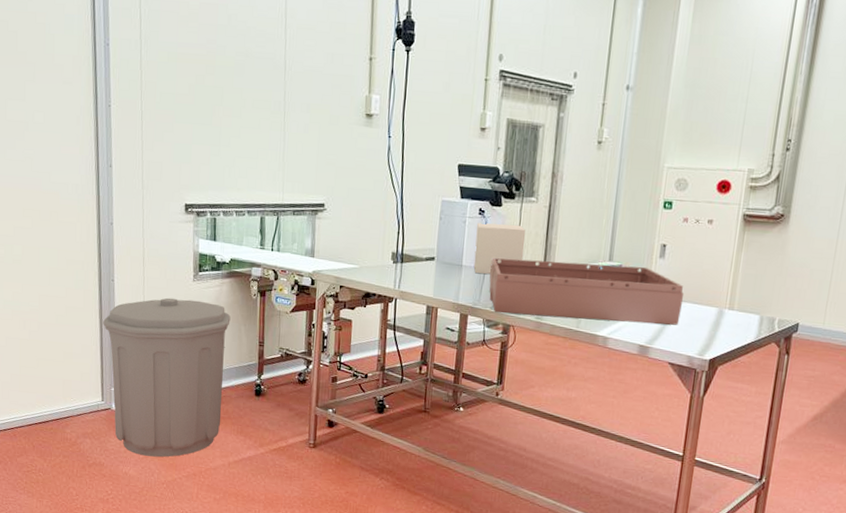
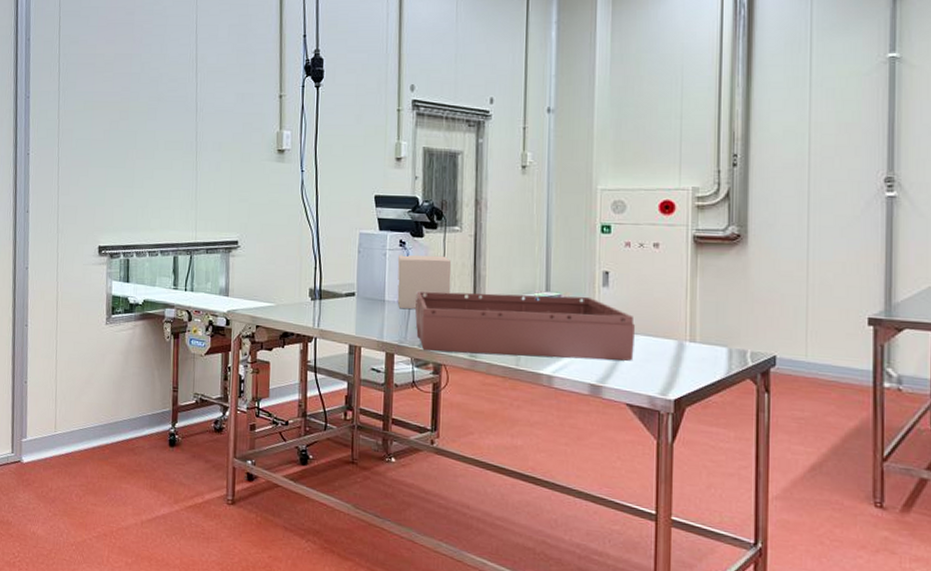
trash can: present [103,297,231,457] -> none [15,342,144,515]

